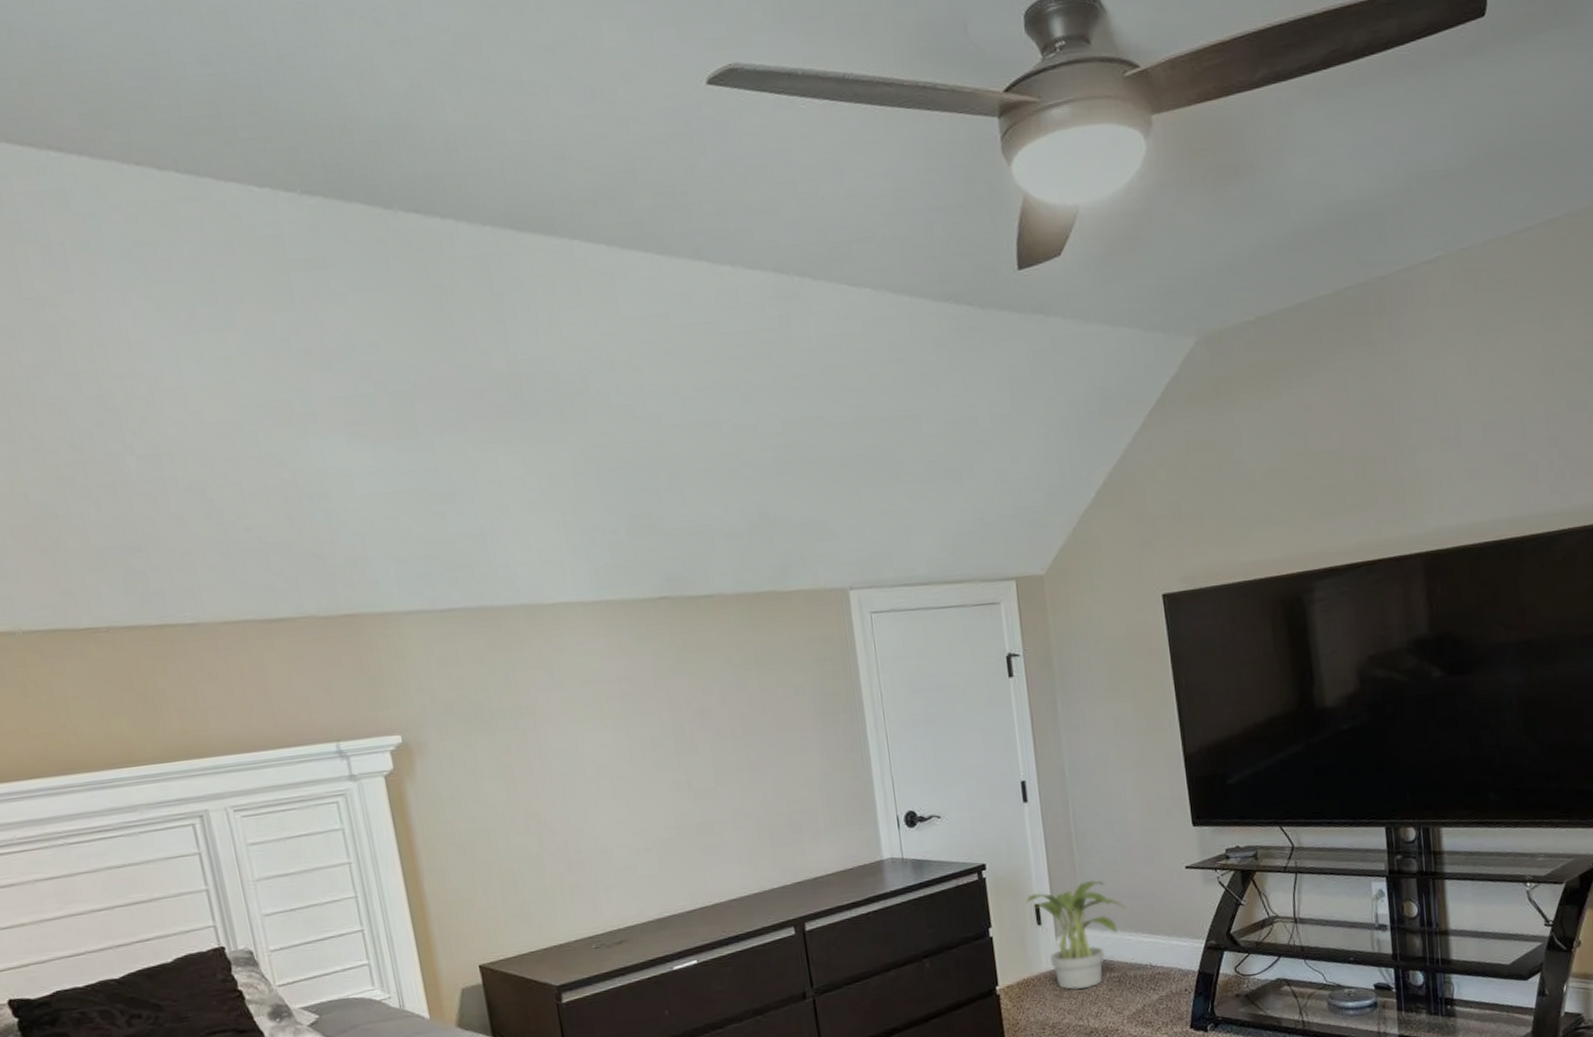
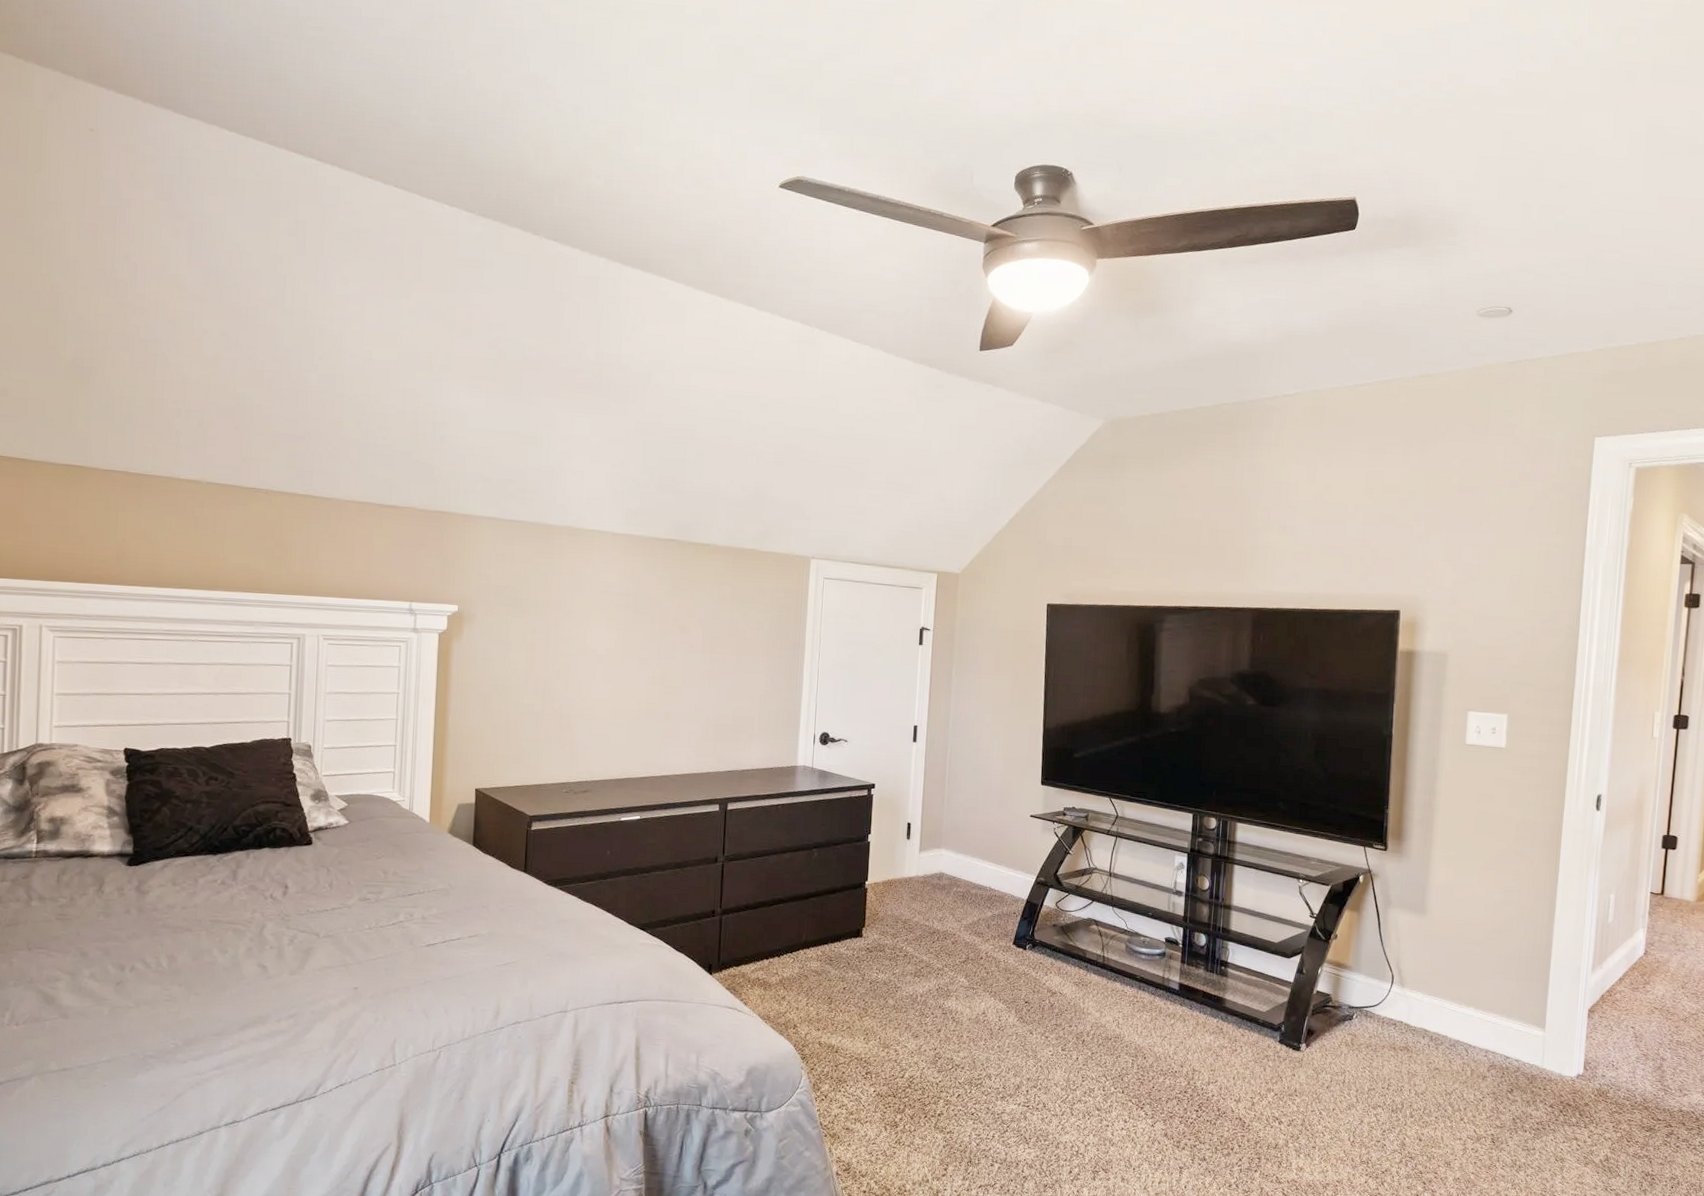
potted plant: present [1026,879,1126,990] -> none [901,811,978,897]

